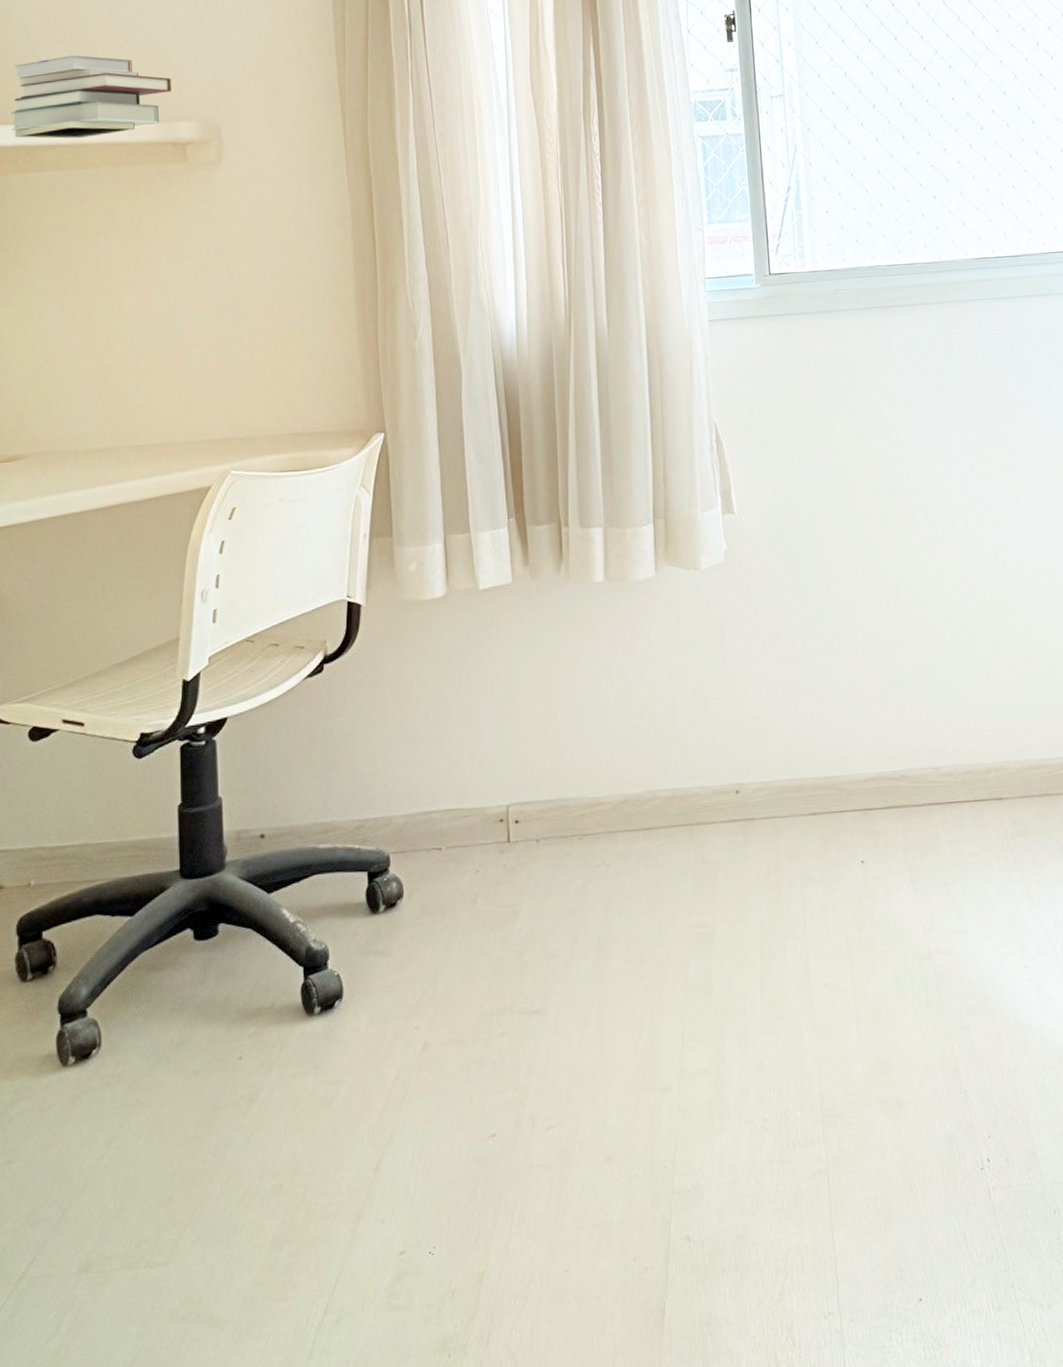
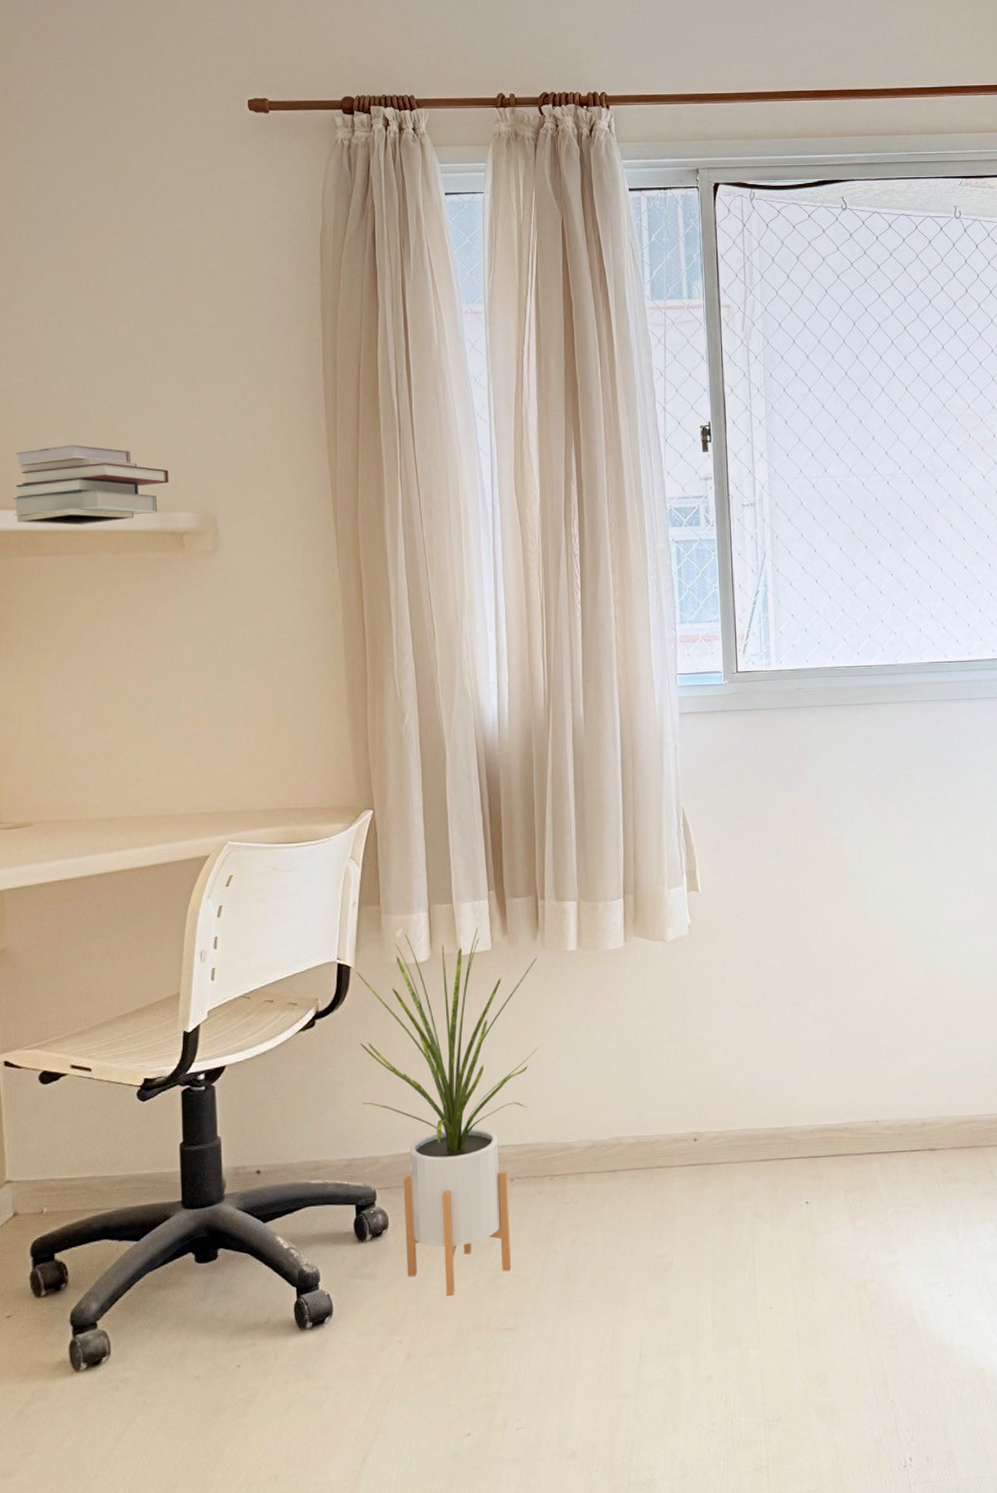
house plant: none [366,558,564,975] -> present [355,926,538,1296]

